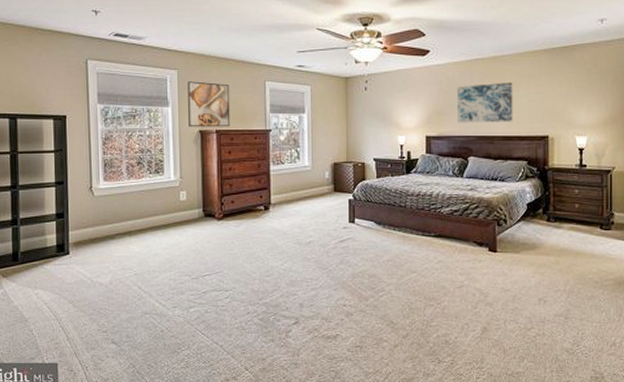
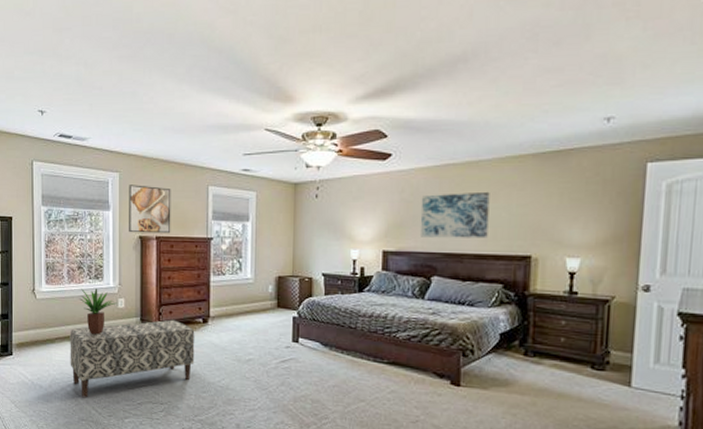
bench: none [130,209,258,292] -> present [70,319,195,398]
potted plant: none [139,183,179,228] -> present [79,288,118,335]

